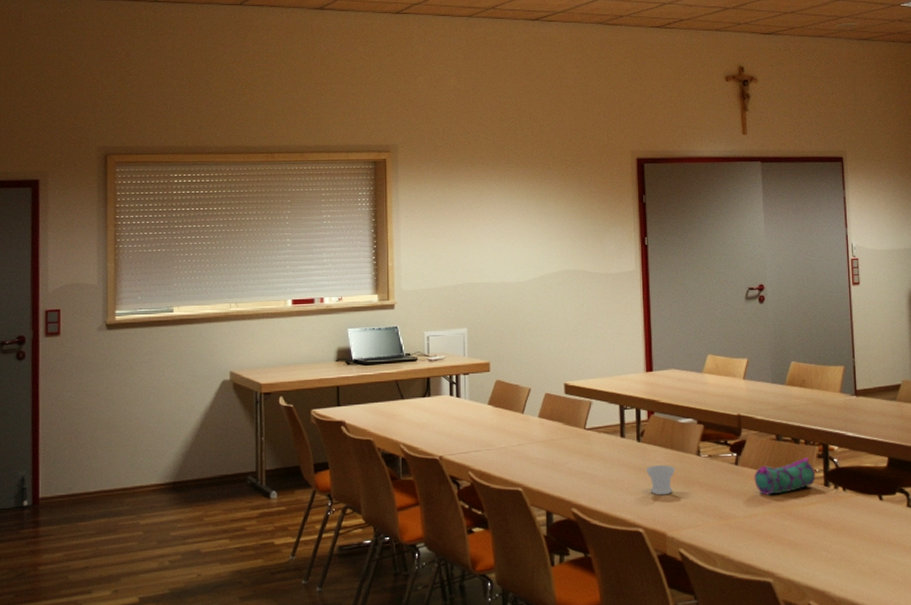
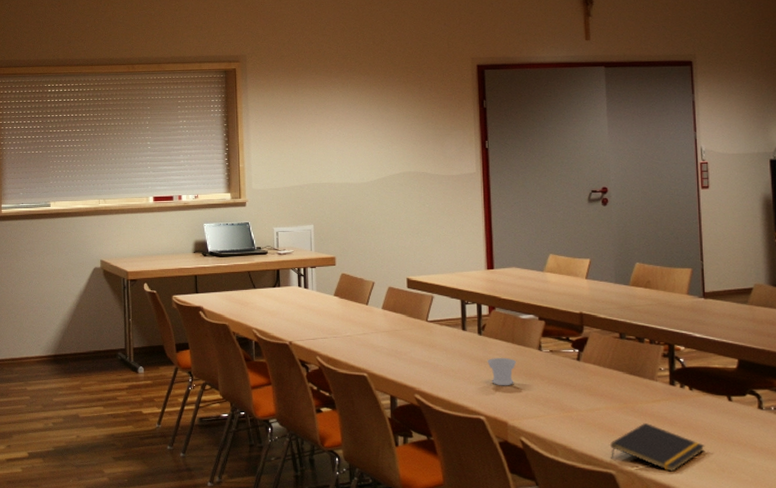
pencil case: present [754,458,816,495] -> none [596,356,661,391]
notepad: none [767,527,858,577] -> present [609,423,705,472]

